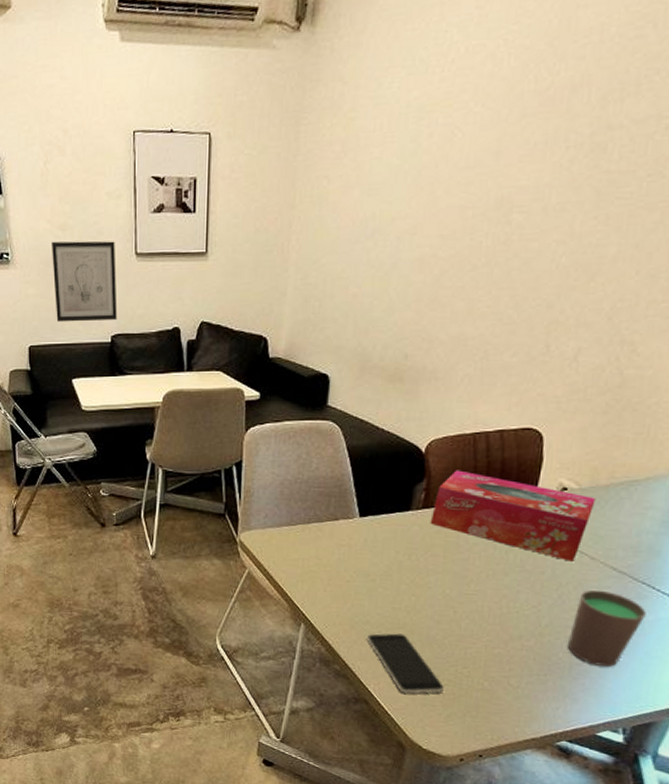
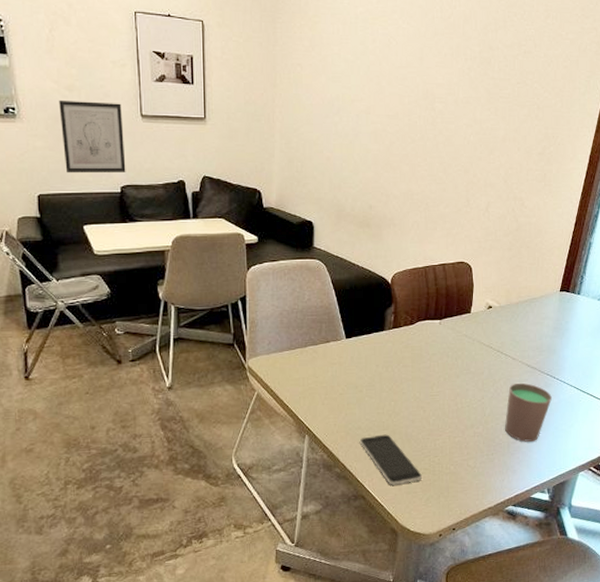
tissue box: present [430,470,596,562] -> none [399,296,511,363]

